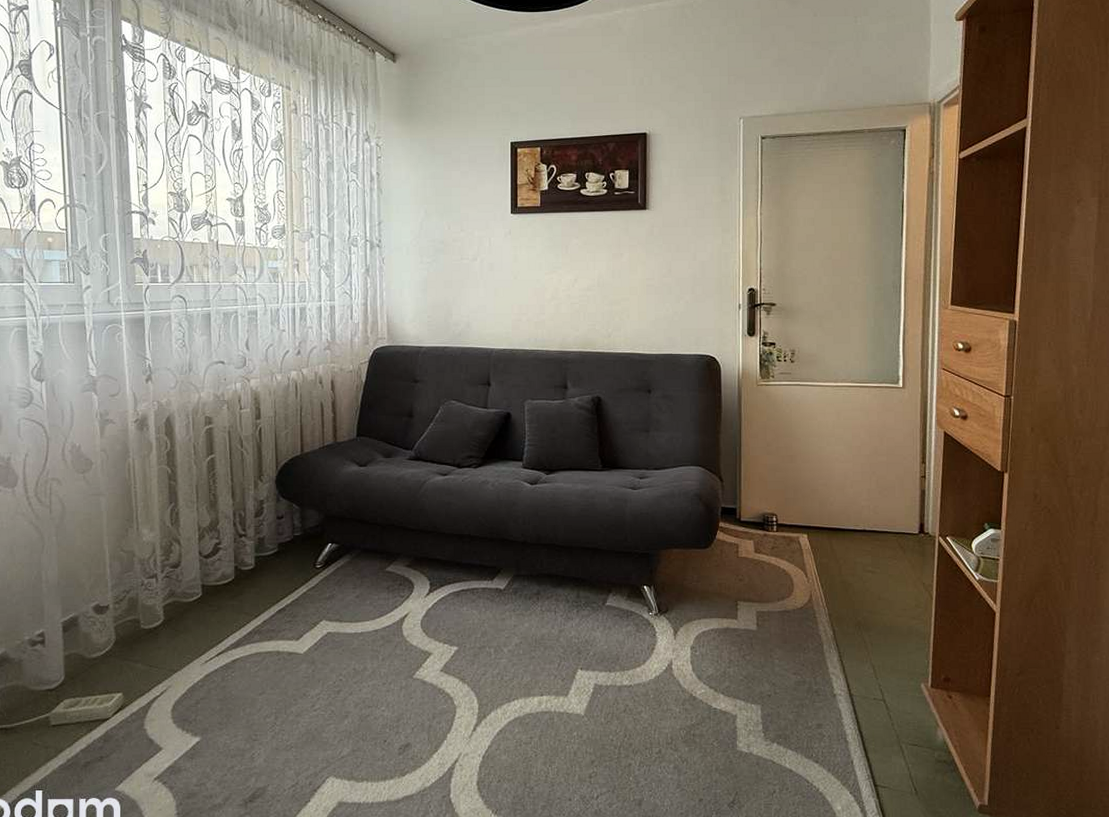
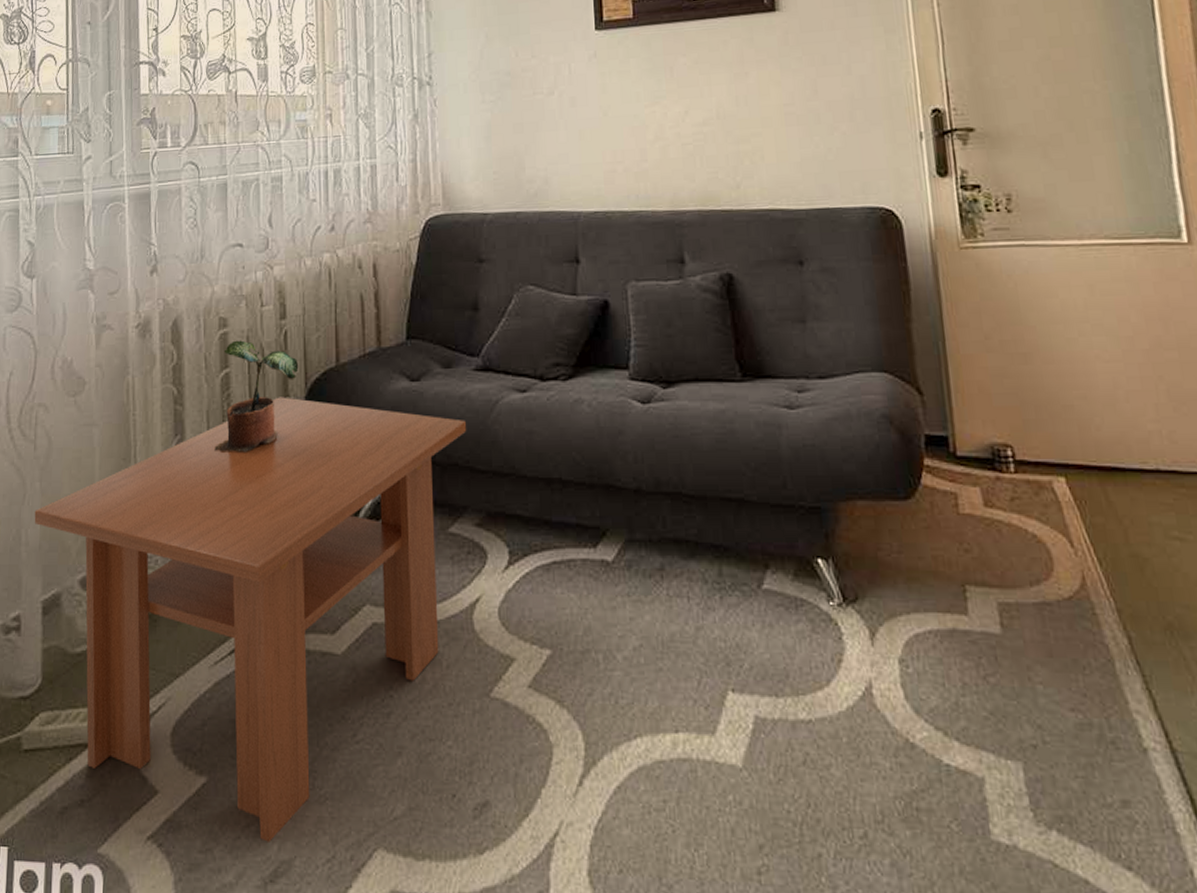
coffee table: none [52,476,402,777] -> present [34,397,467,842]
potted plant: none [203,434,271,516] -> present [214,340,299,452]

